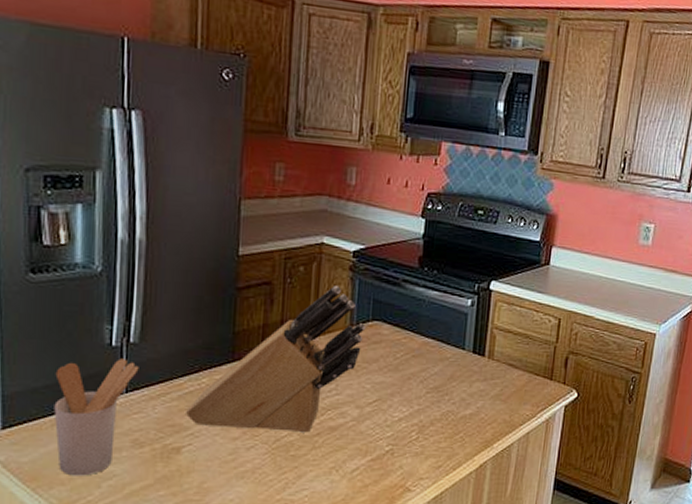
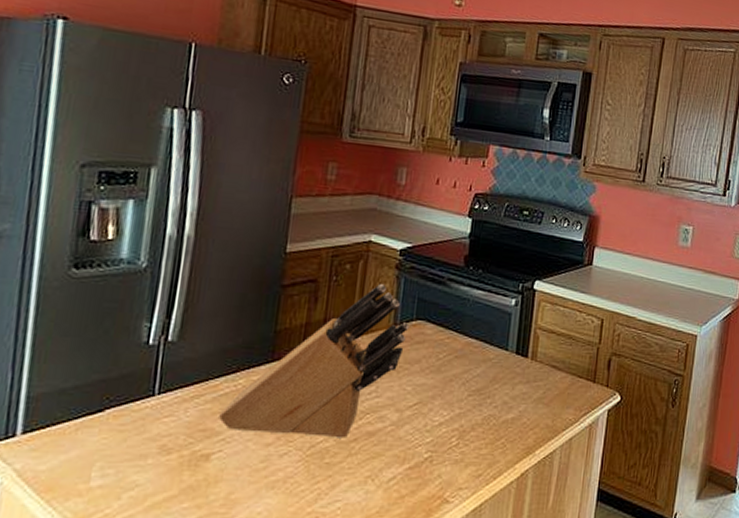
utensil holder: present [54,359,139,476] -> none [78,358,175,486]

